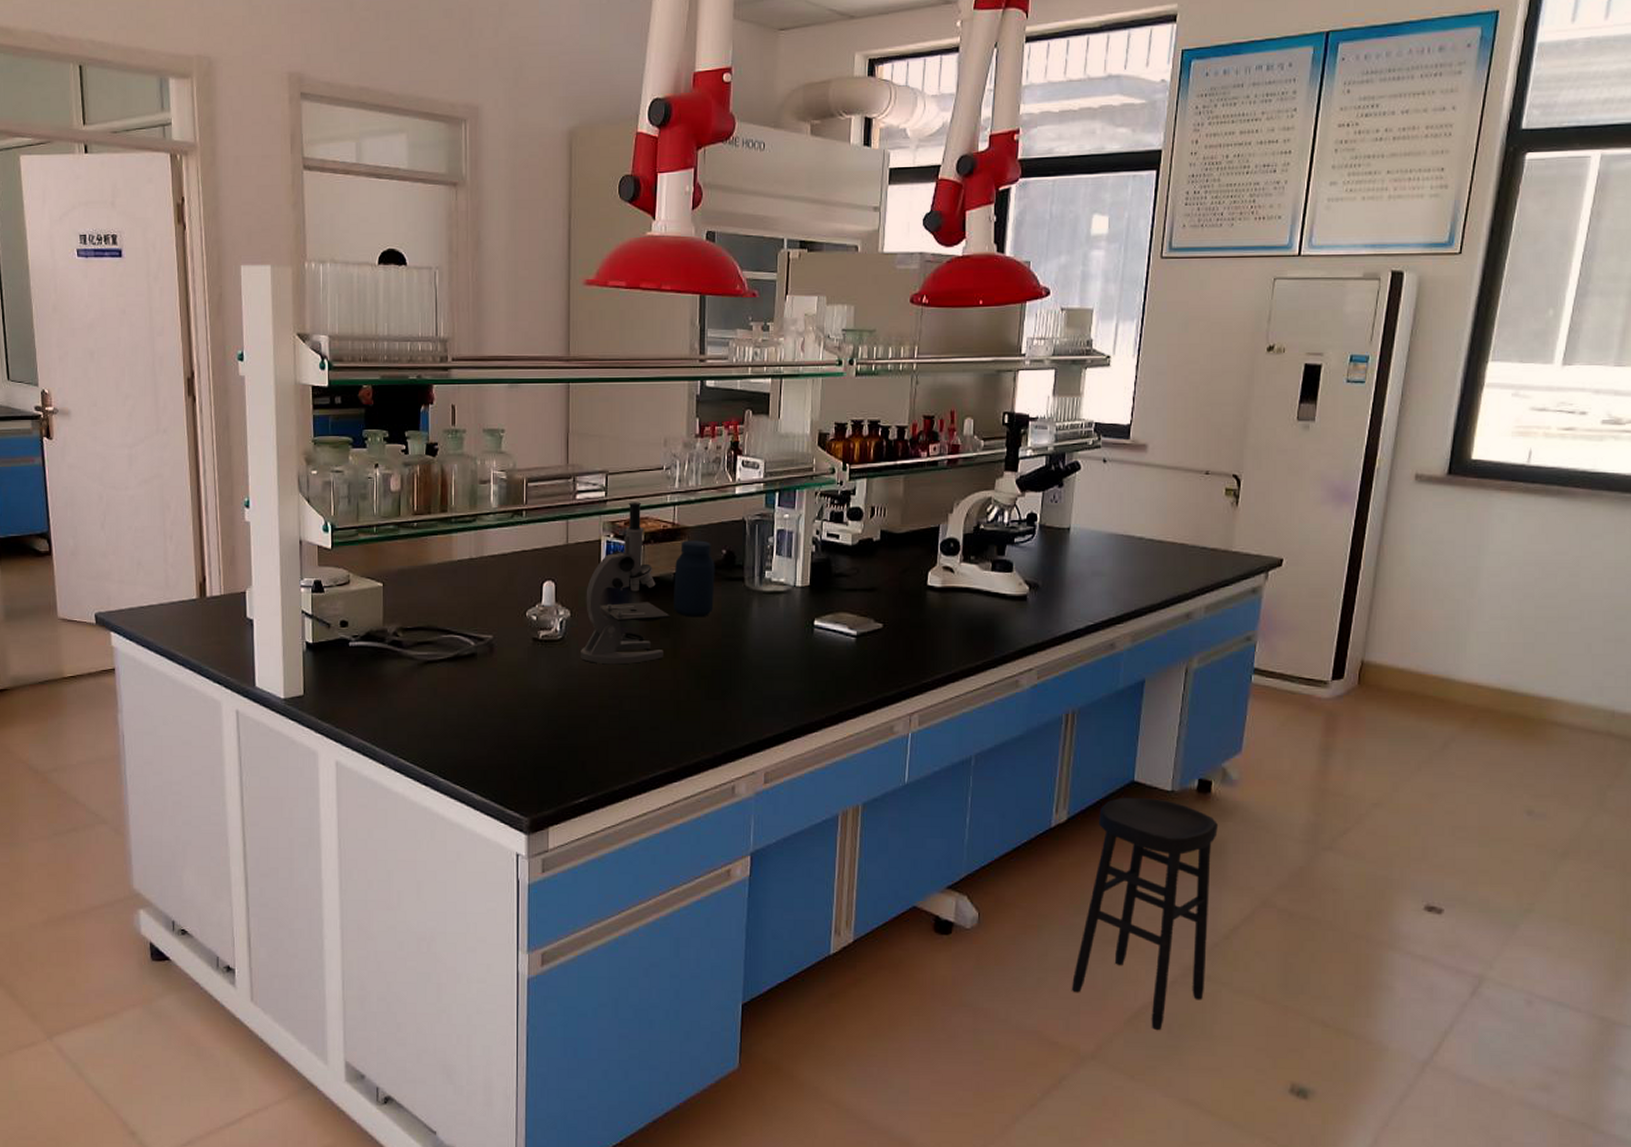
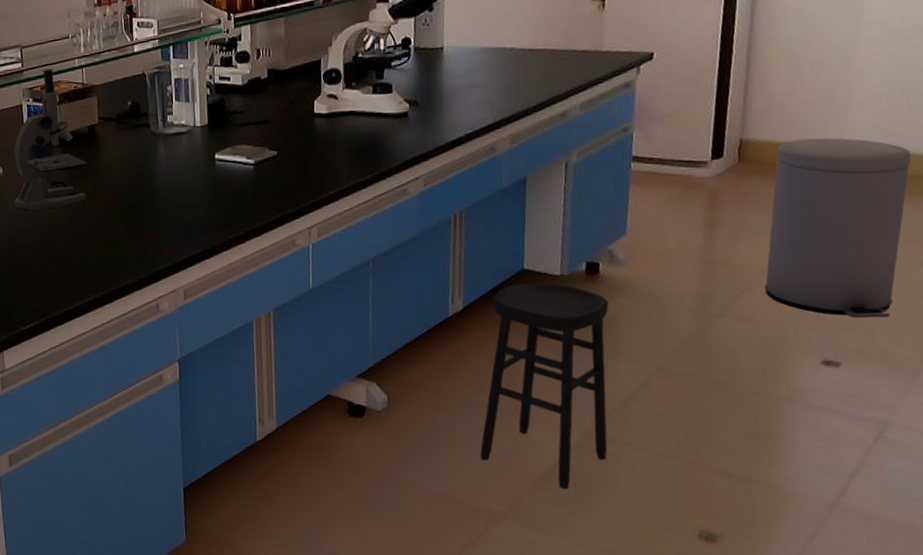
jar: present [674,540,715,618] -> none [88,95,125,163]
pedal bin: none [1374,667,1523,864] -> present [764,138,911,319]

